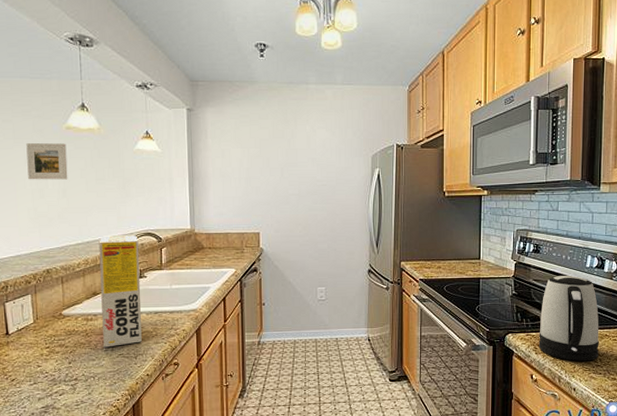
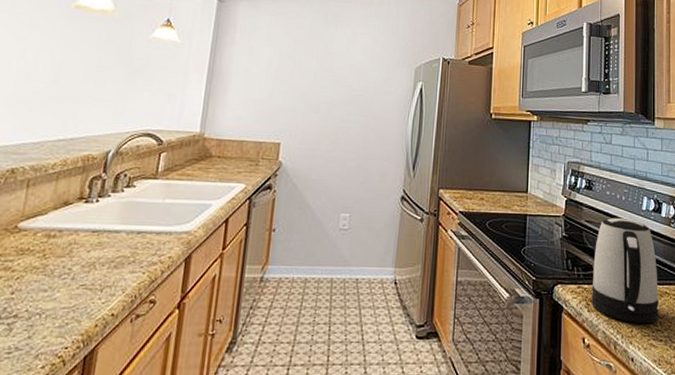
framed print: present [26,143,68,180] -> none [16,19,71,64]
cereal box: present [99,235,142,348] -> none [61,133,135,275]

